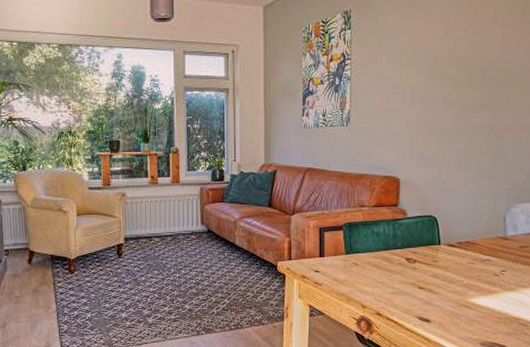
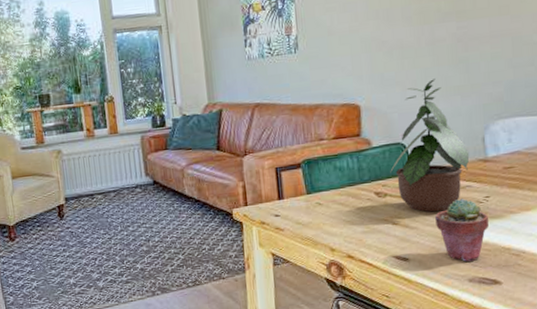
potted plant: none [421,161,491,280] -> present [390,79,470,212]
potted succulent: none [456,270,503,327] -> present [435,198,489,262]

